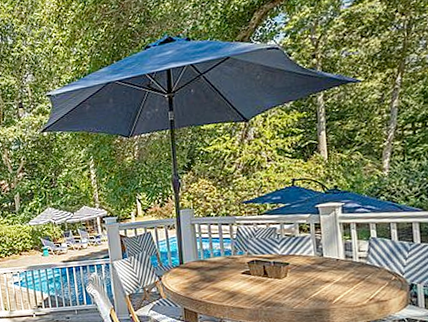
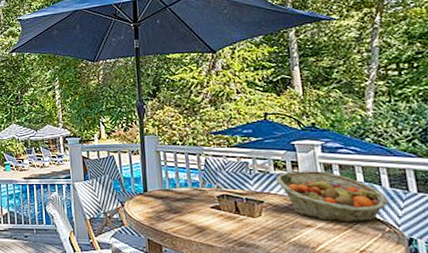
fruit basket: none [300,230,395,276] -> present [275,171,388,223]

